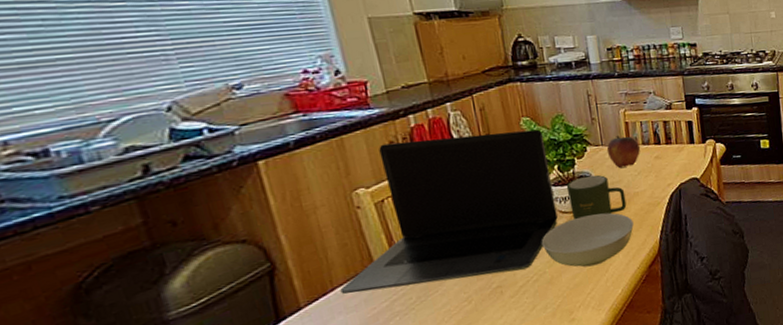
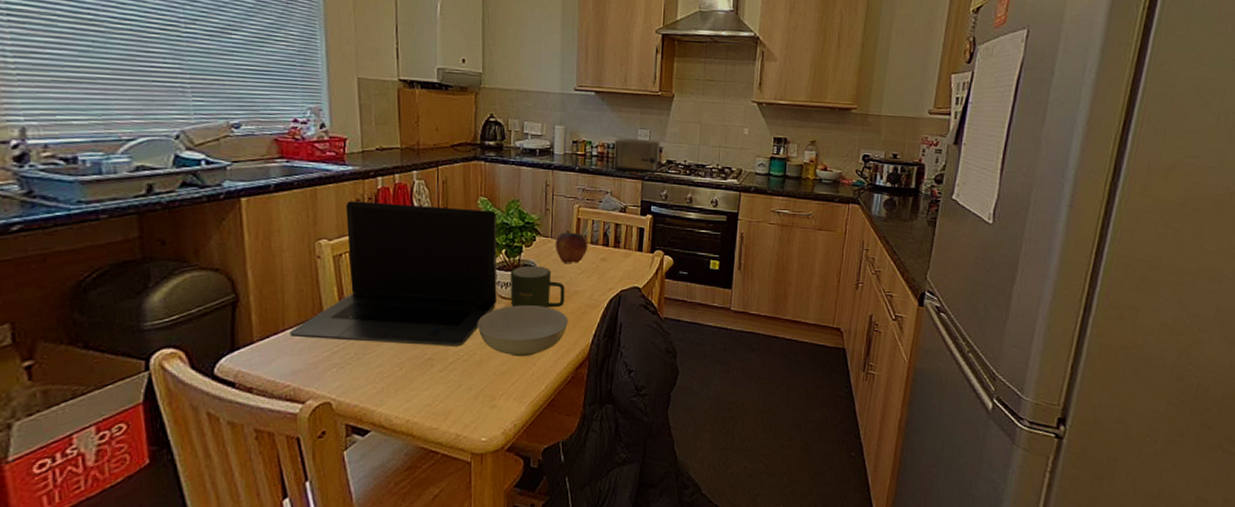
toaster: none [649,35,698,72] -> present [612,138,664,174]

